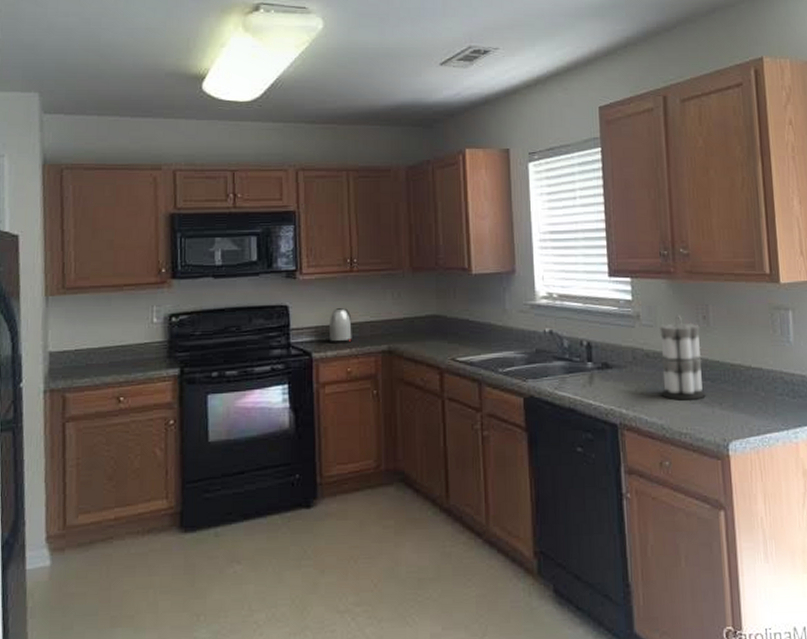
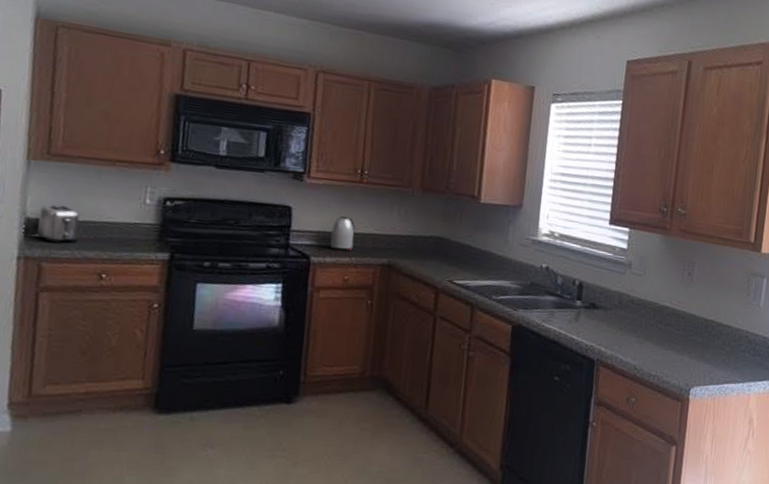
toaster: none [59,335,97,373] -> present [37,204,80,243]
spice rack: present [660,315,706,402] -> none [638,268,684,348]

